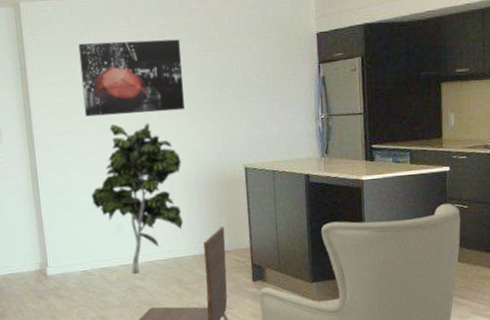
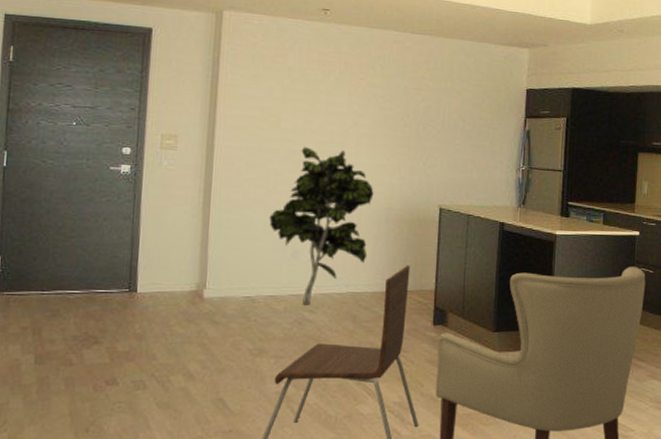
wall art: present [78,39,185,117] -> none [276,61,390,143]

